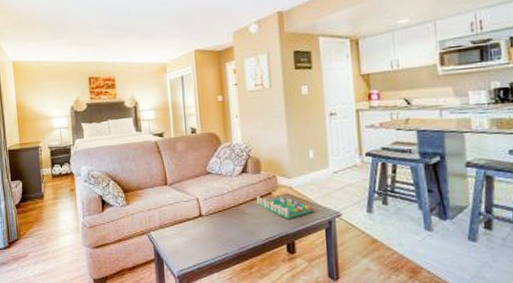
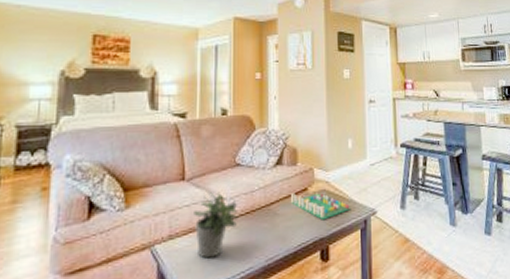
potted plant: none [177,193,213,244] -> present [194,190,238,259]

